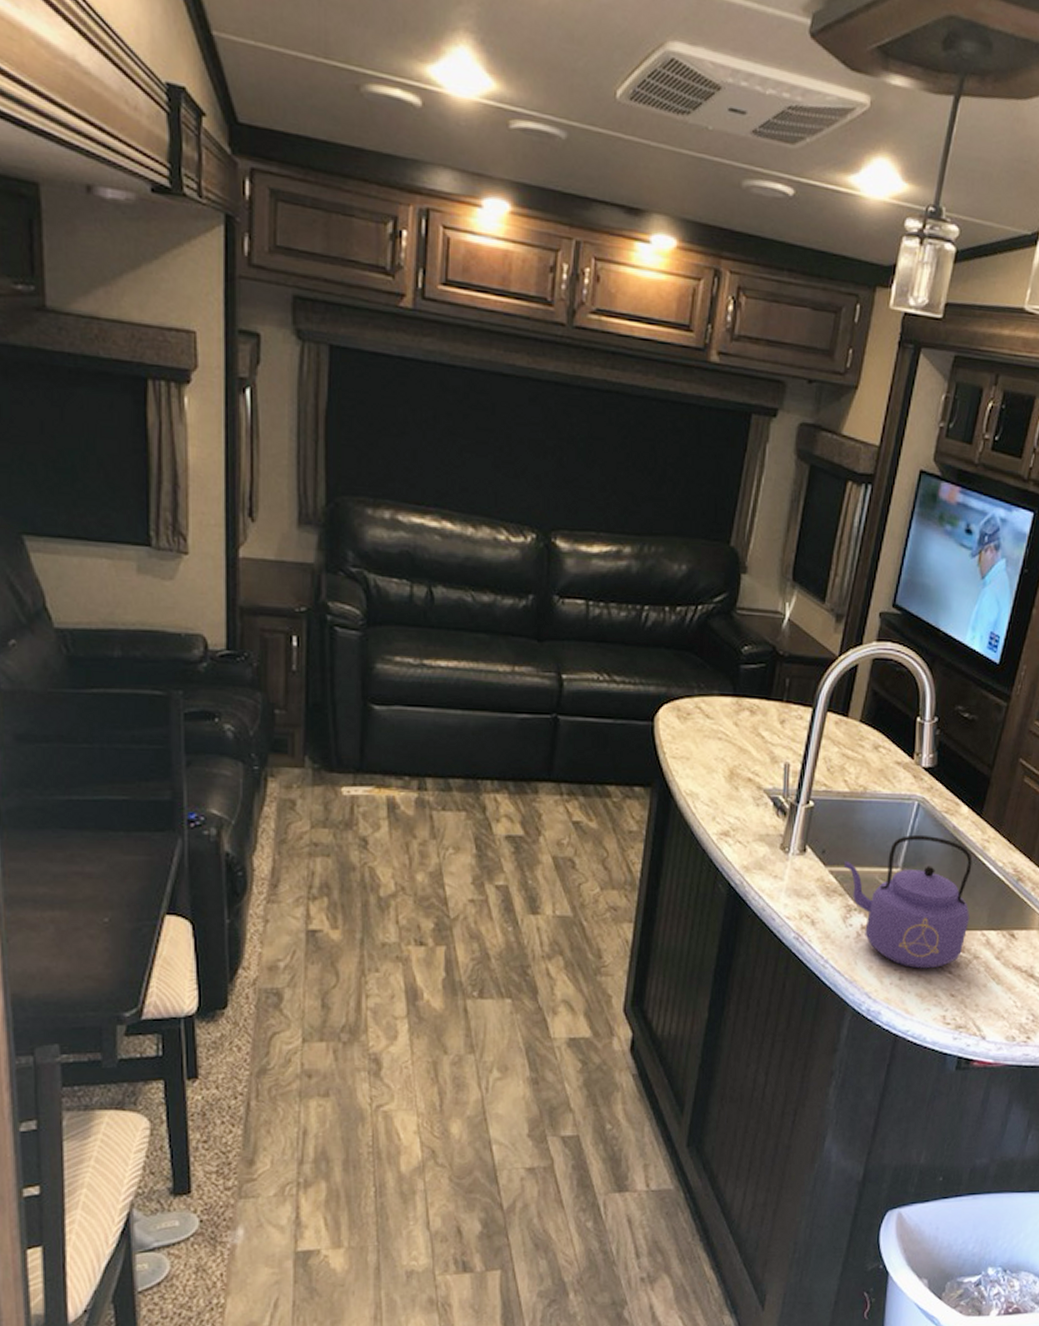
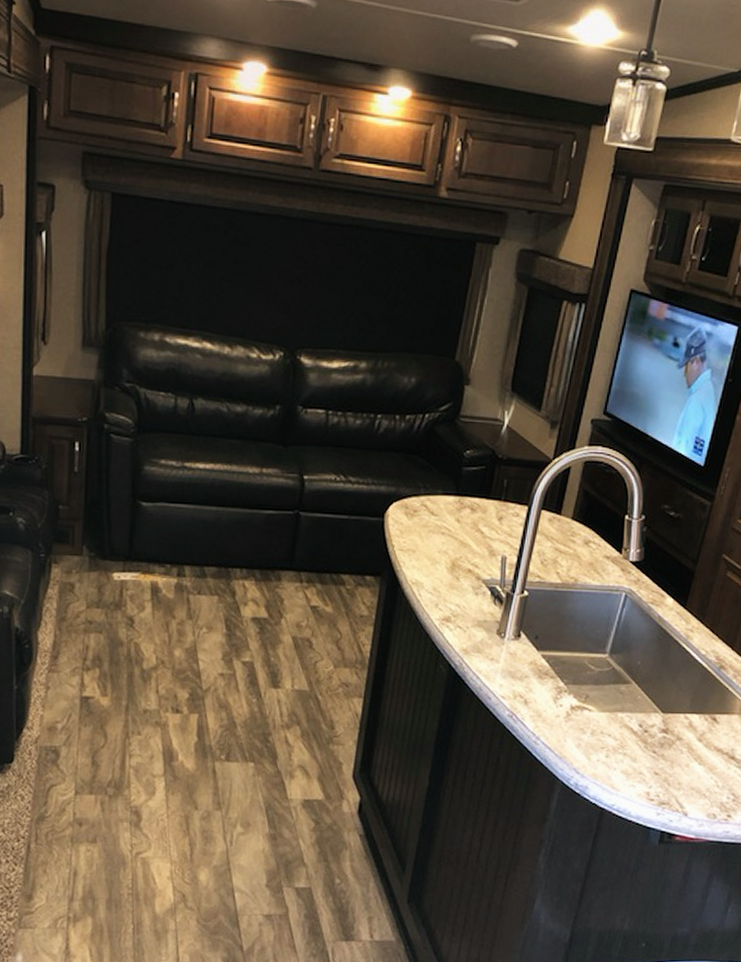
kettle: present [843,834,973,969] -> none [554,623,677,748]

